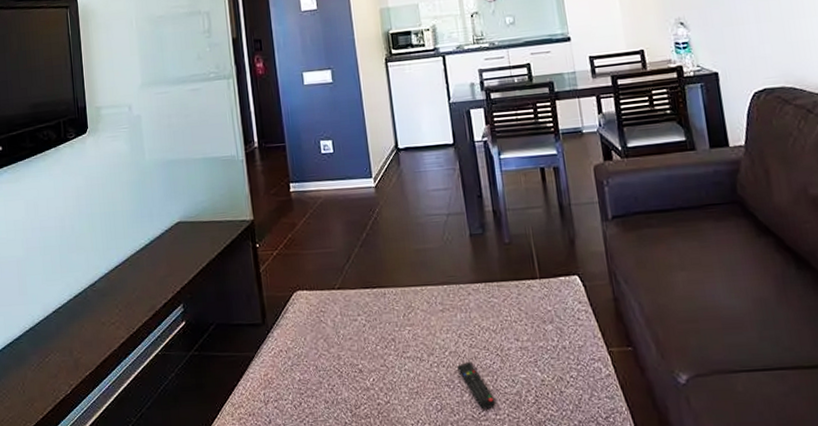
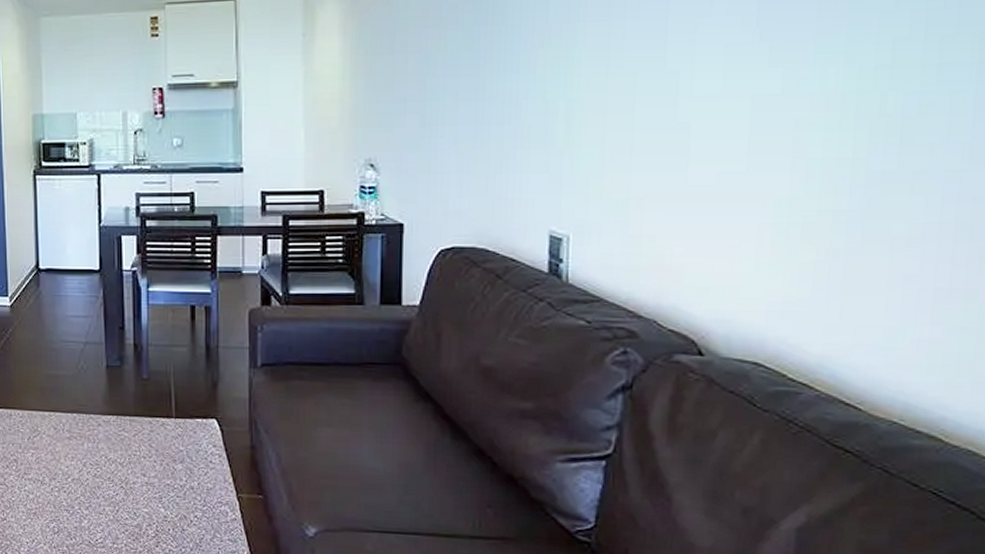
remote control: present [457,362,496,410] -> none [79,491,114,538]

